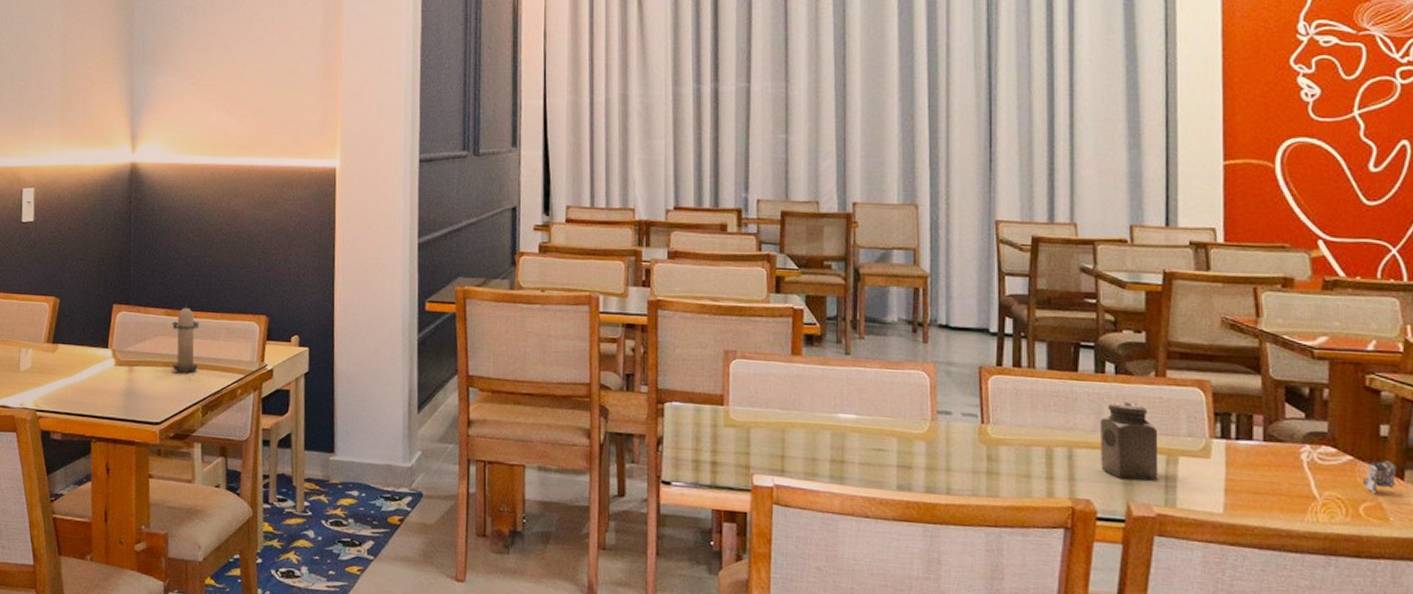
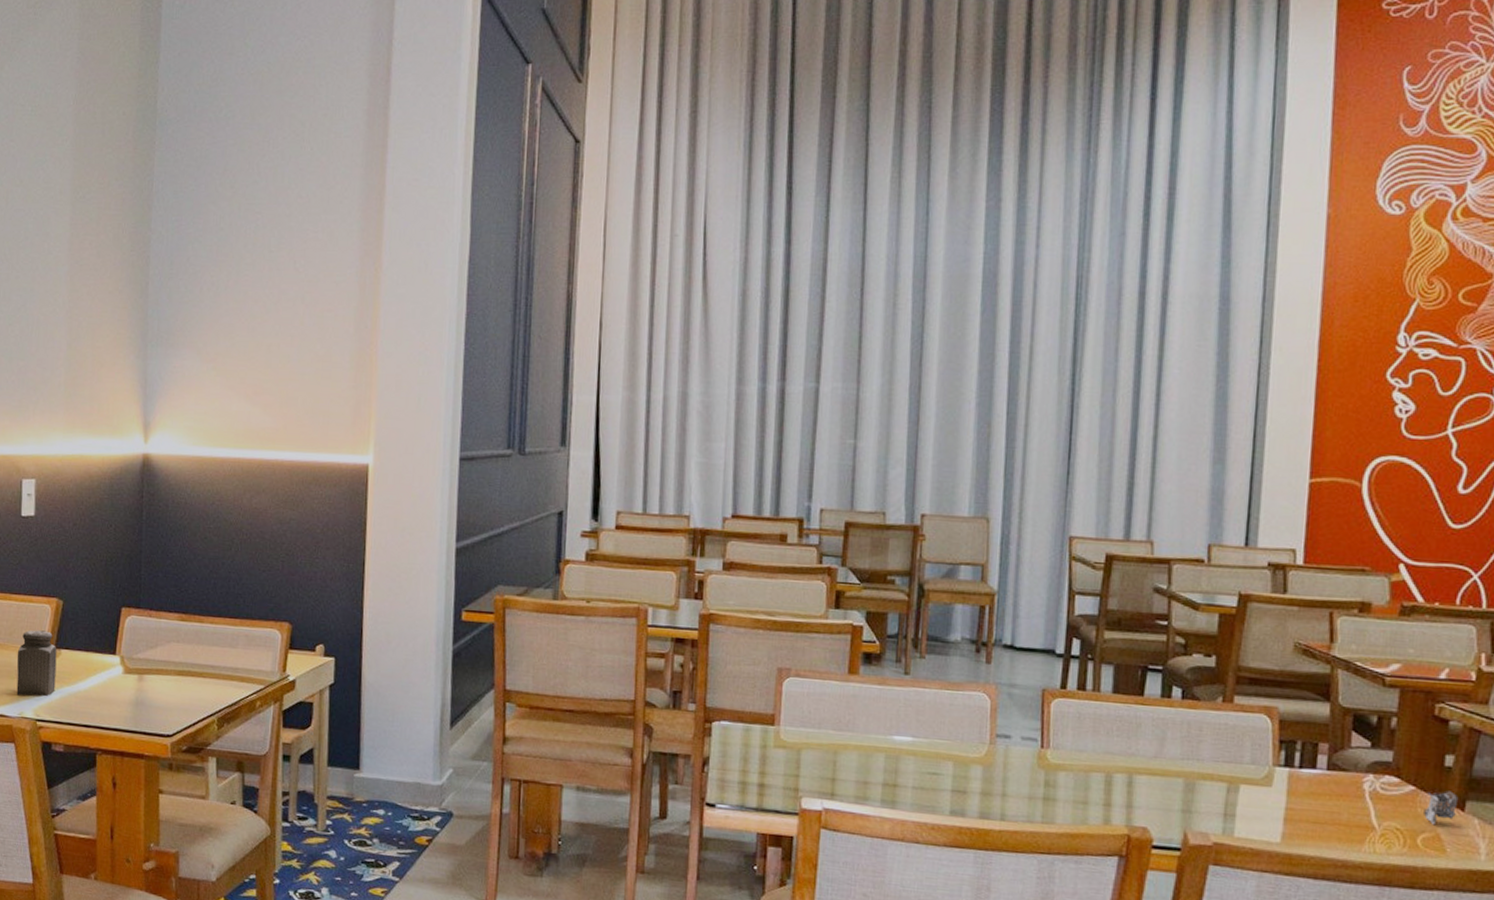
salt shaker: none [18,326,55,388] -> present [16,630,57,696]
candle: present [172,303,200,372] -> none [186,608,217,682]
salt shaker: present [1099,401,1158,481] -> none [1160,727,1221,809]

